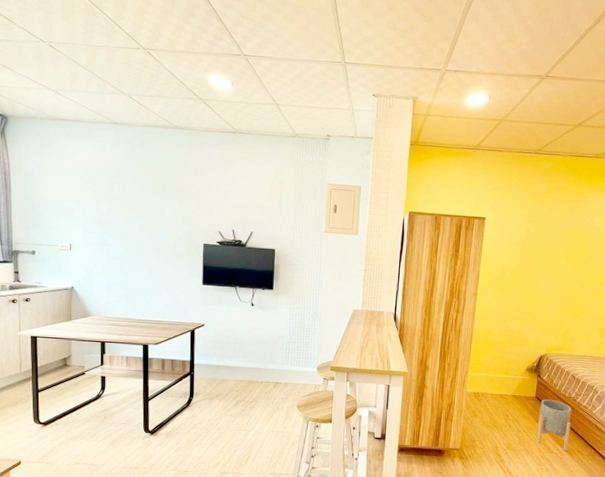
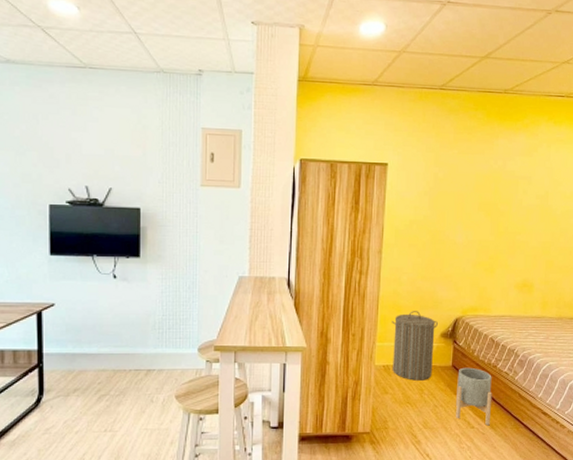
laundry hamper: none [482,347,524,408] -> present [392,311,438,381]

